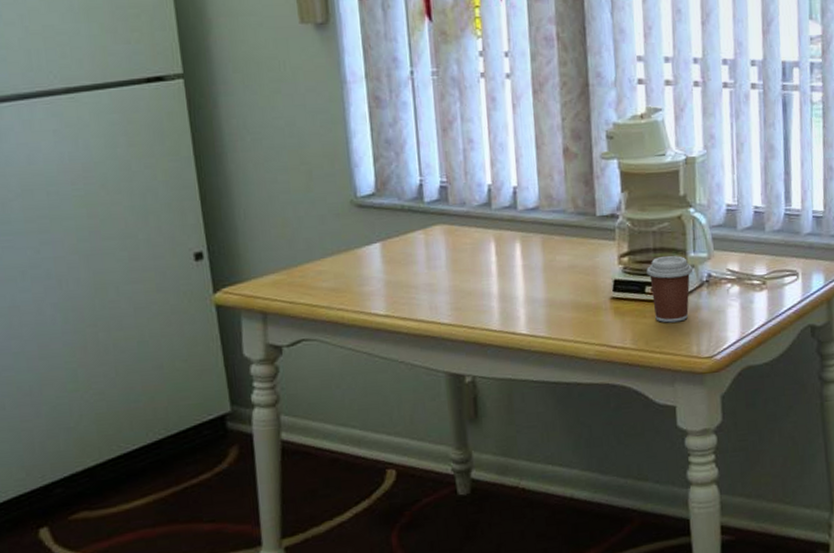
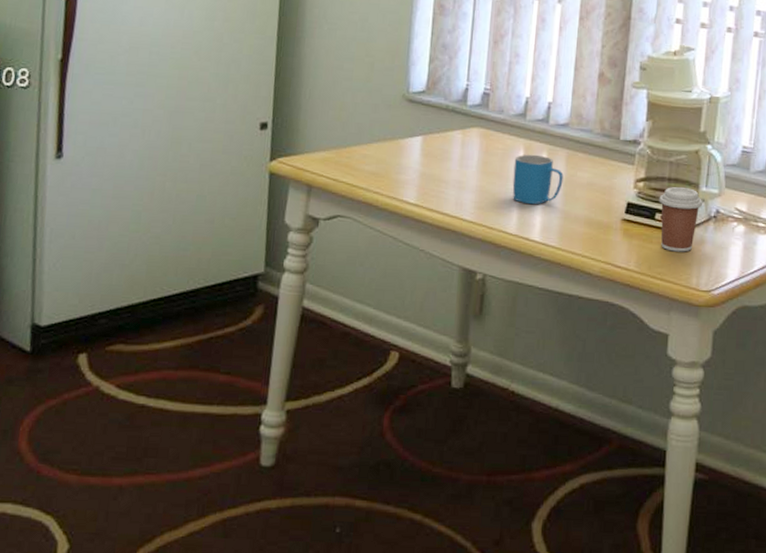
mug: none [486,244,542,298] -> present [512,154,564,205]

